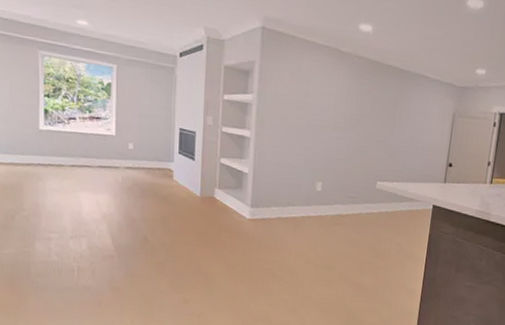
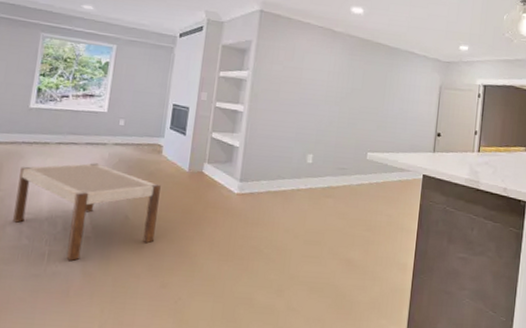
bench: none [39,186,175,277] -> present [13,163,161,262]

